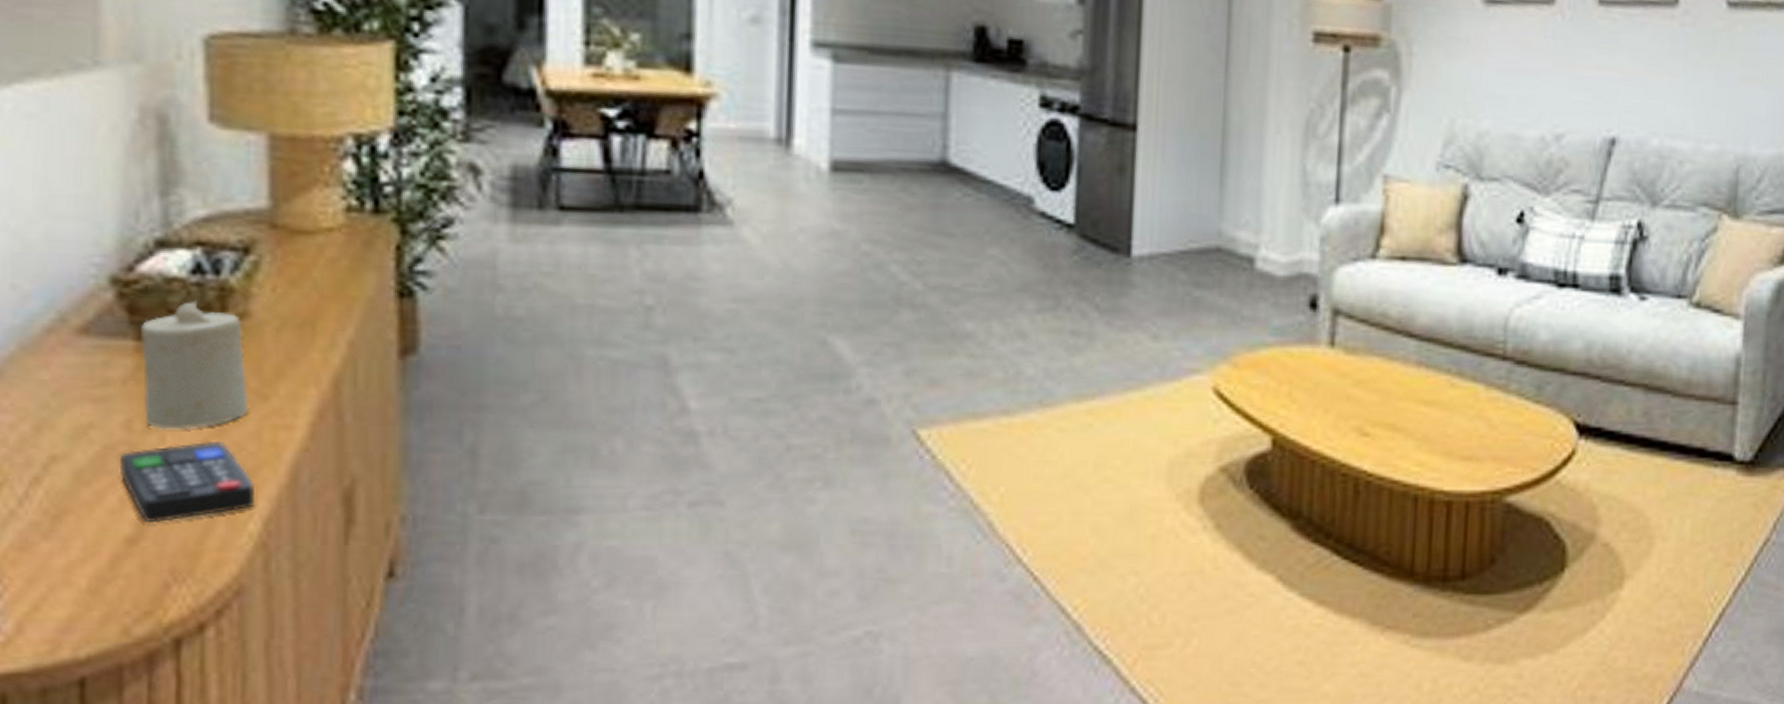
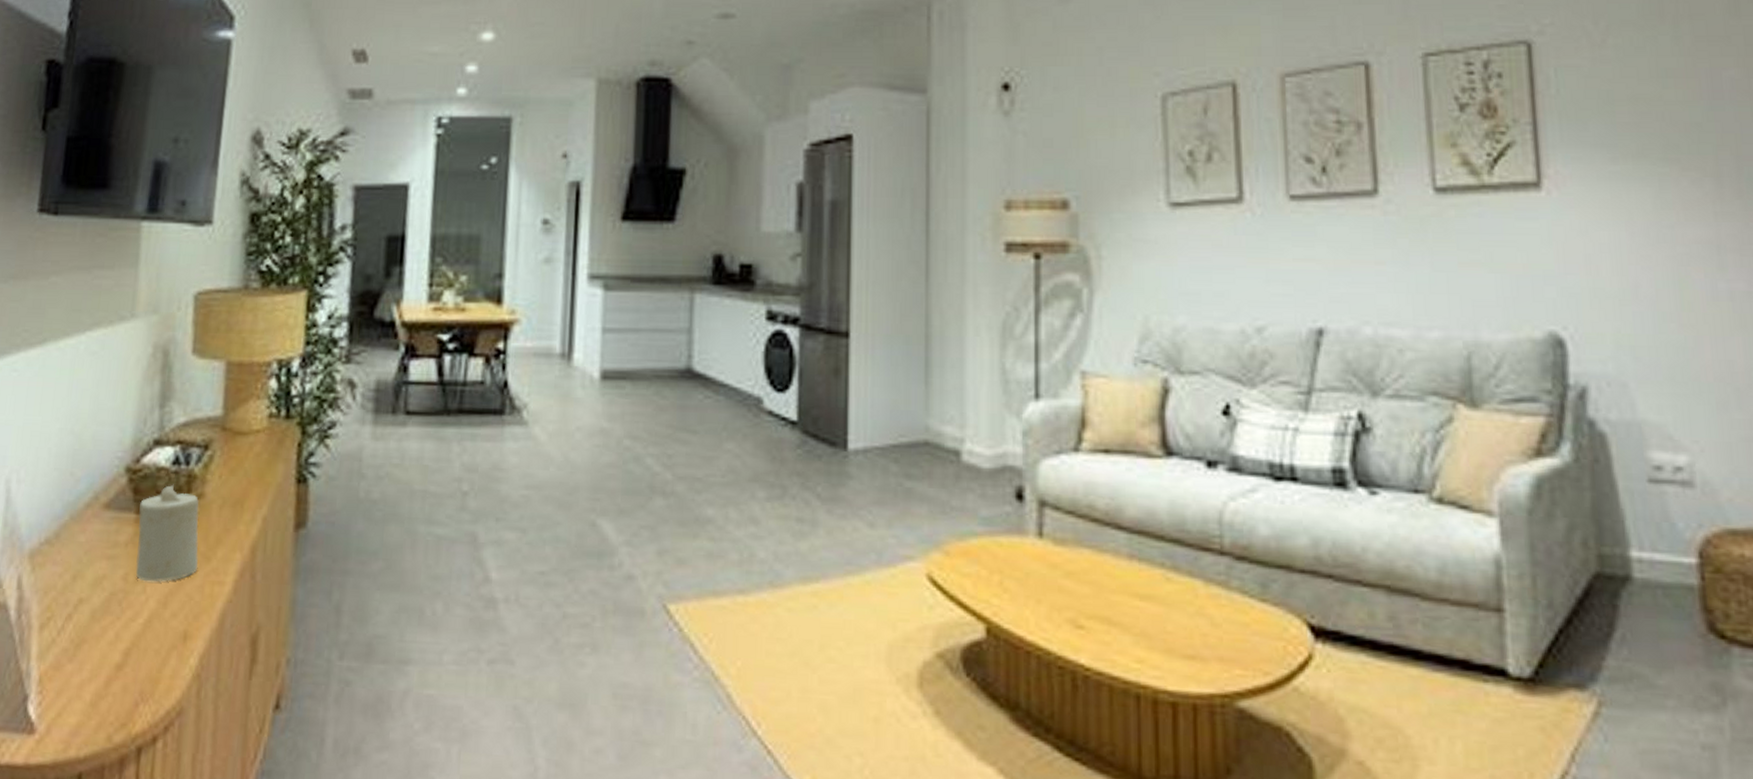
remote control: present [119,442,256,522] -> none [118,592,196,653]

